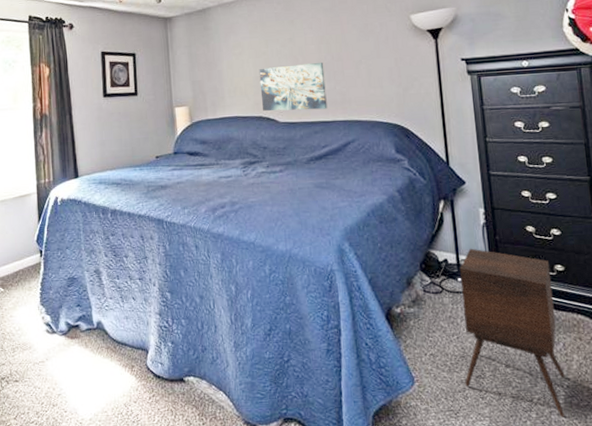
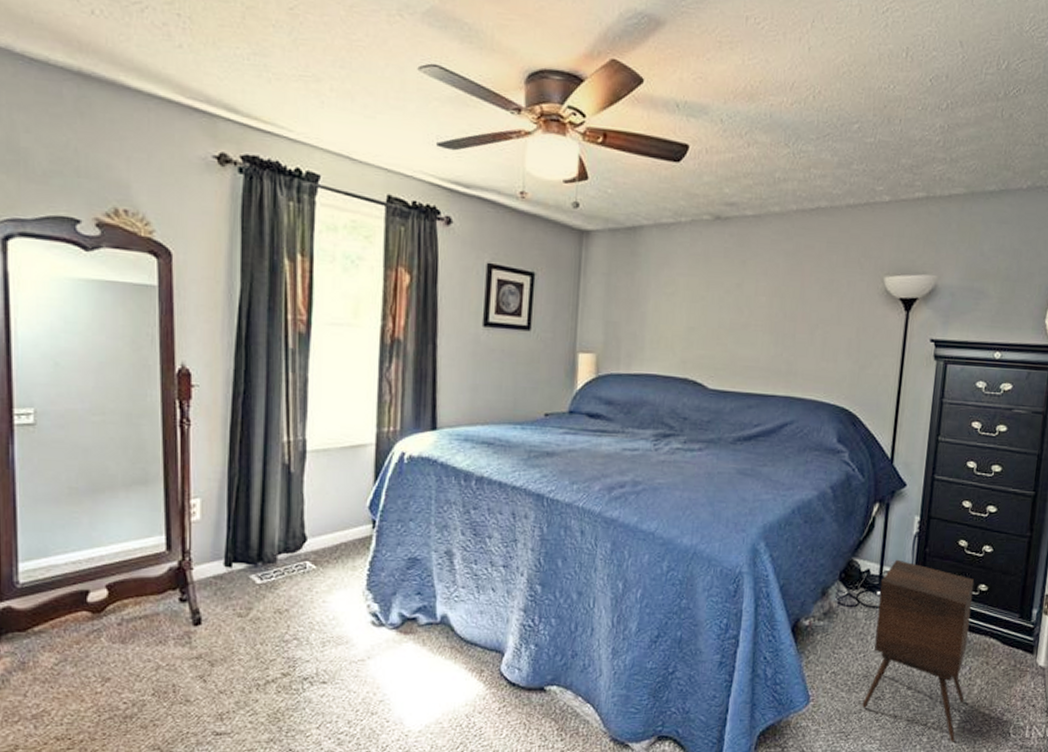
wall art: present [259,63,328,111] -> none [690,317,773,380]

